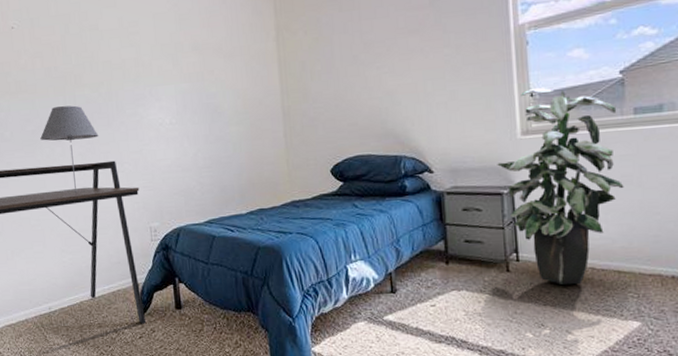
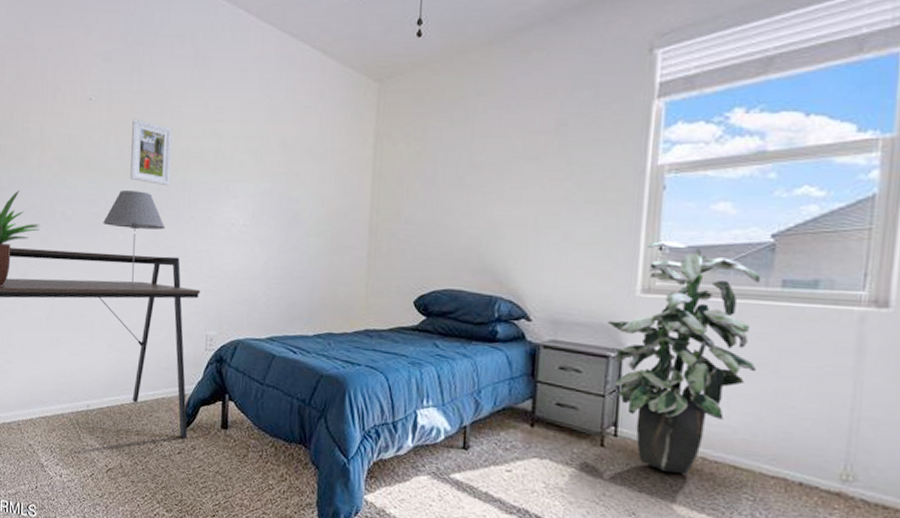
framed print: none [54,40,98,98] -> present [130,119,173,186]

